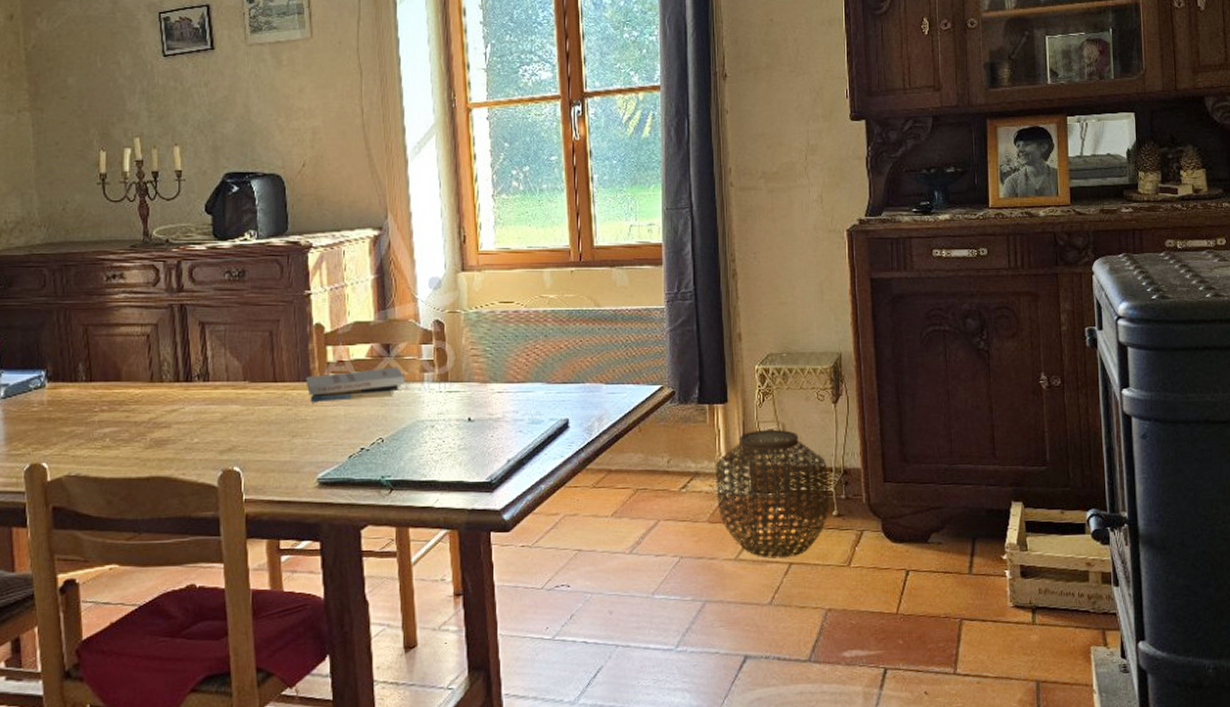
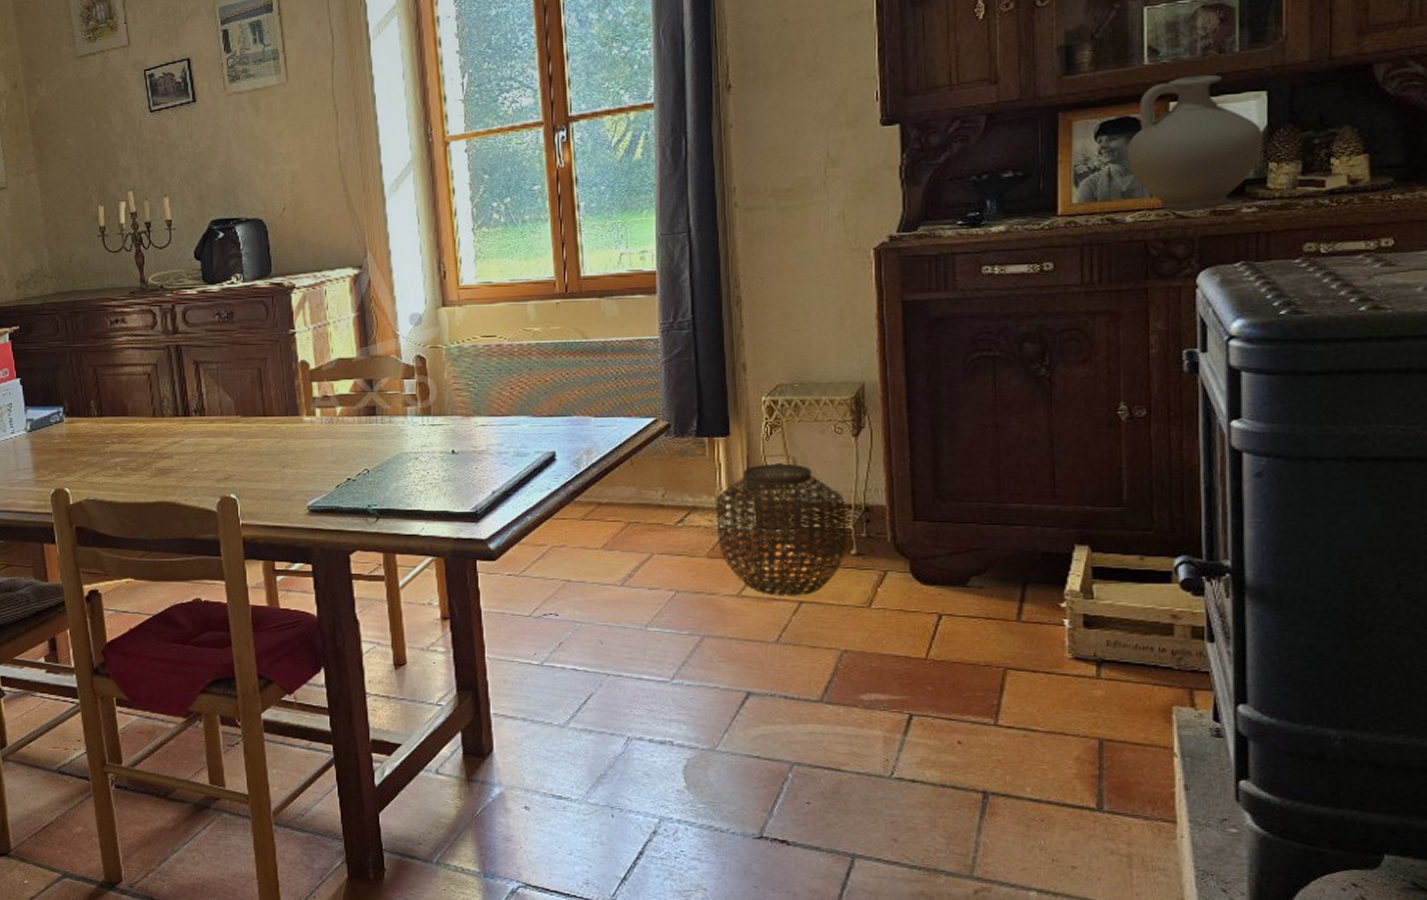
books: present [306,367,405,403] -> none [293,401,388,436]
ceramic jug: none [1038,96,1134,209] -> present [1127,74,1264,212]

